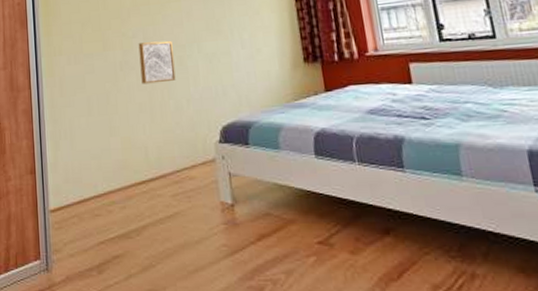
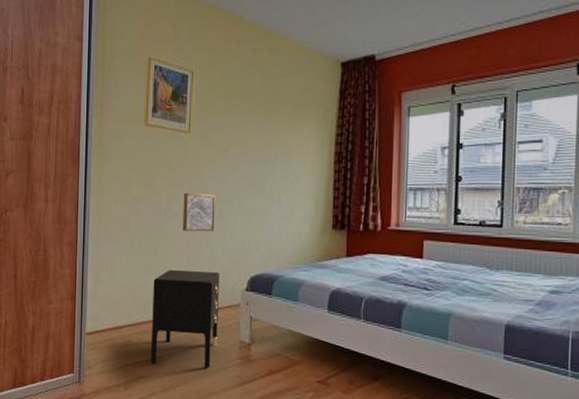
nightstand: none [117,126,196,239] -> present [150,269,219,368]

